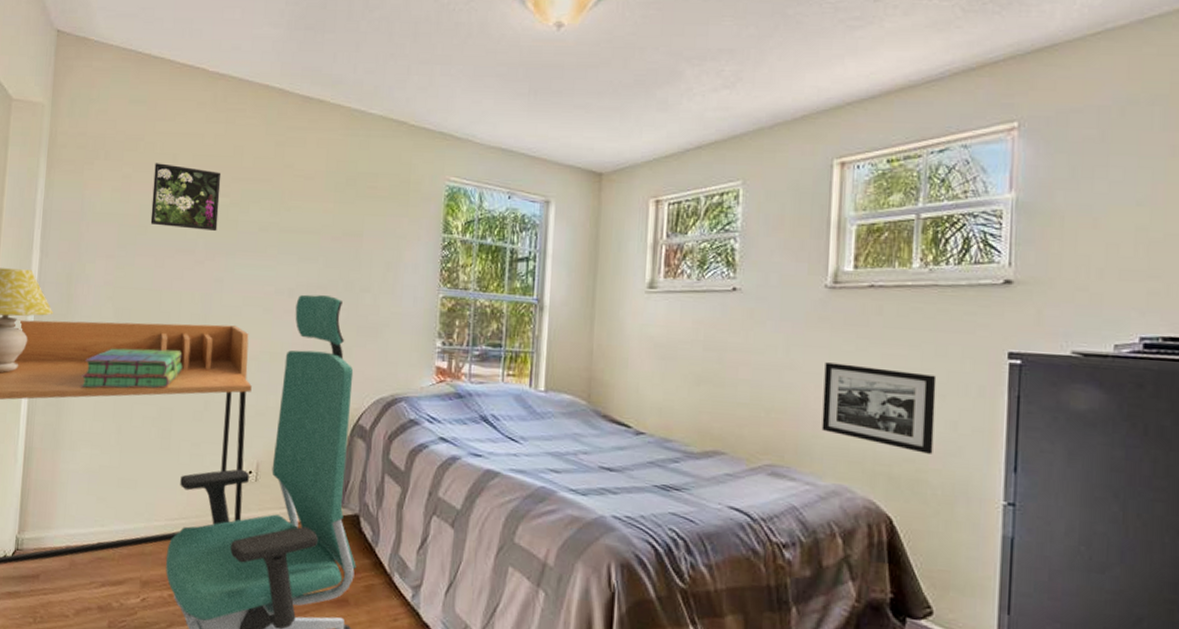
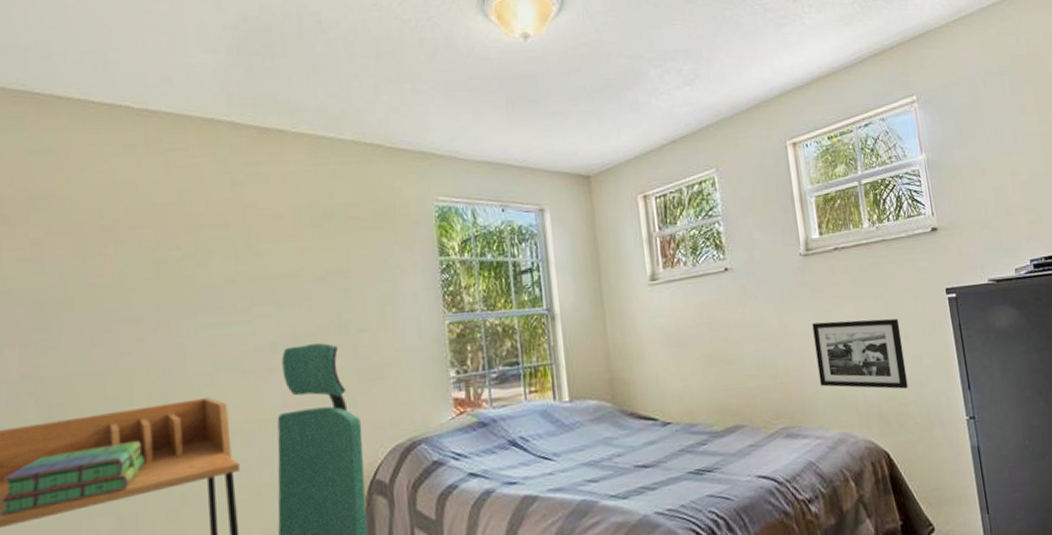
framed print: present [150,163,222,231] -> none [75,221,170,296]

